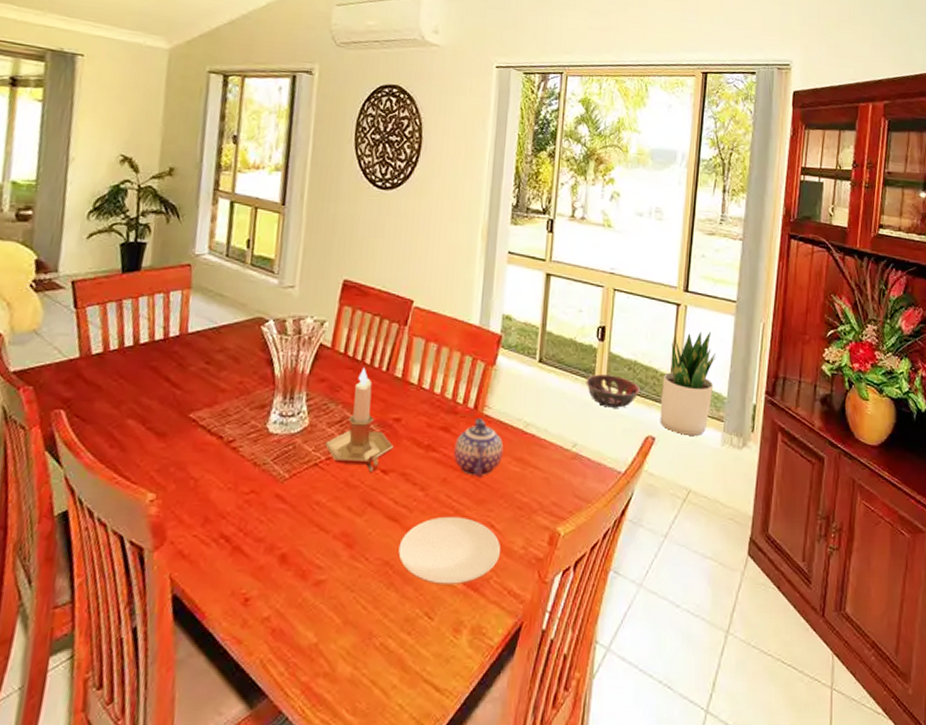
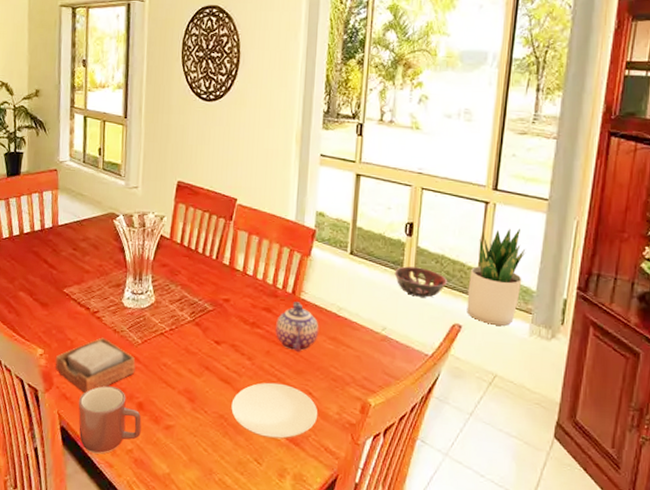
napkin holder: none [170,473,280,547] -> present [55,337,136,393]
mug: none [198,536,285,627] -> present [78,385,142,454]
candlestick: present [324,367,394,472] -> none [168,256,225,343]

